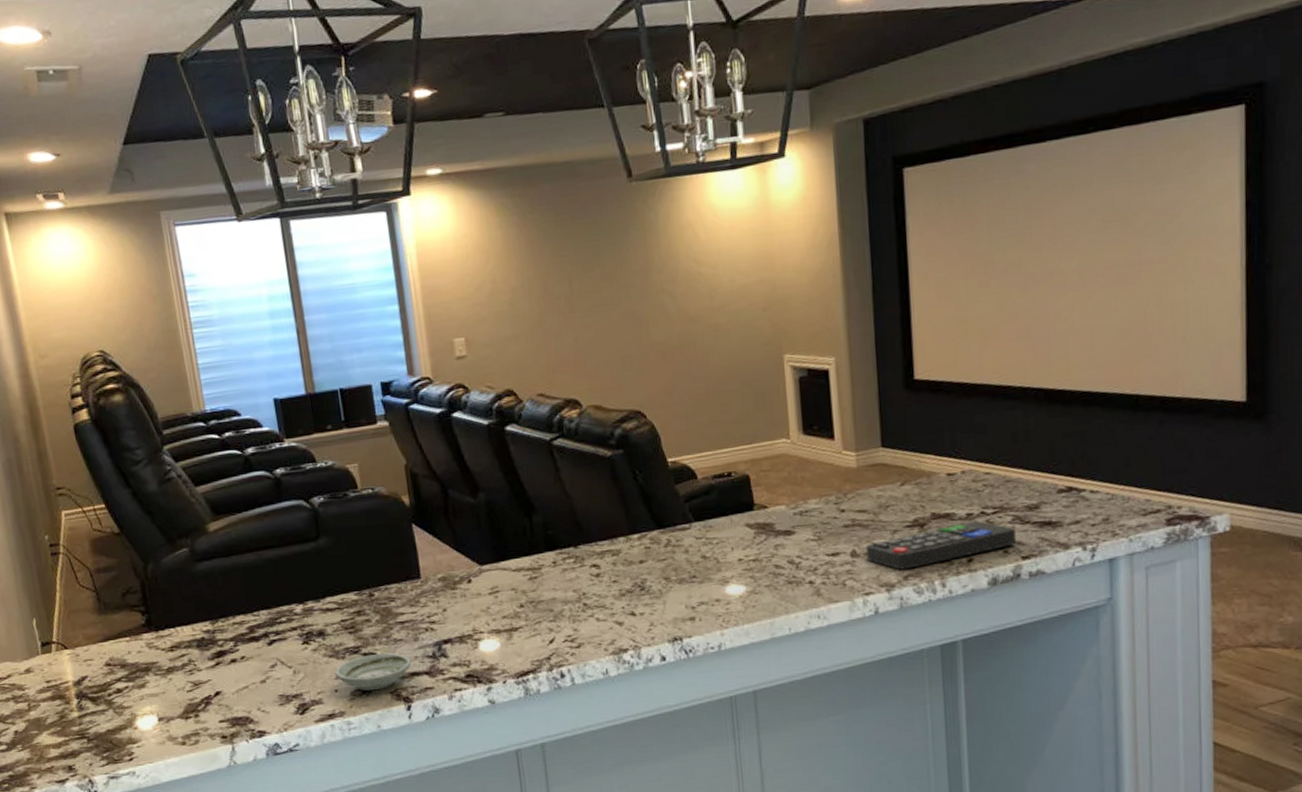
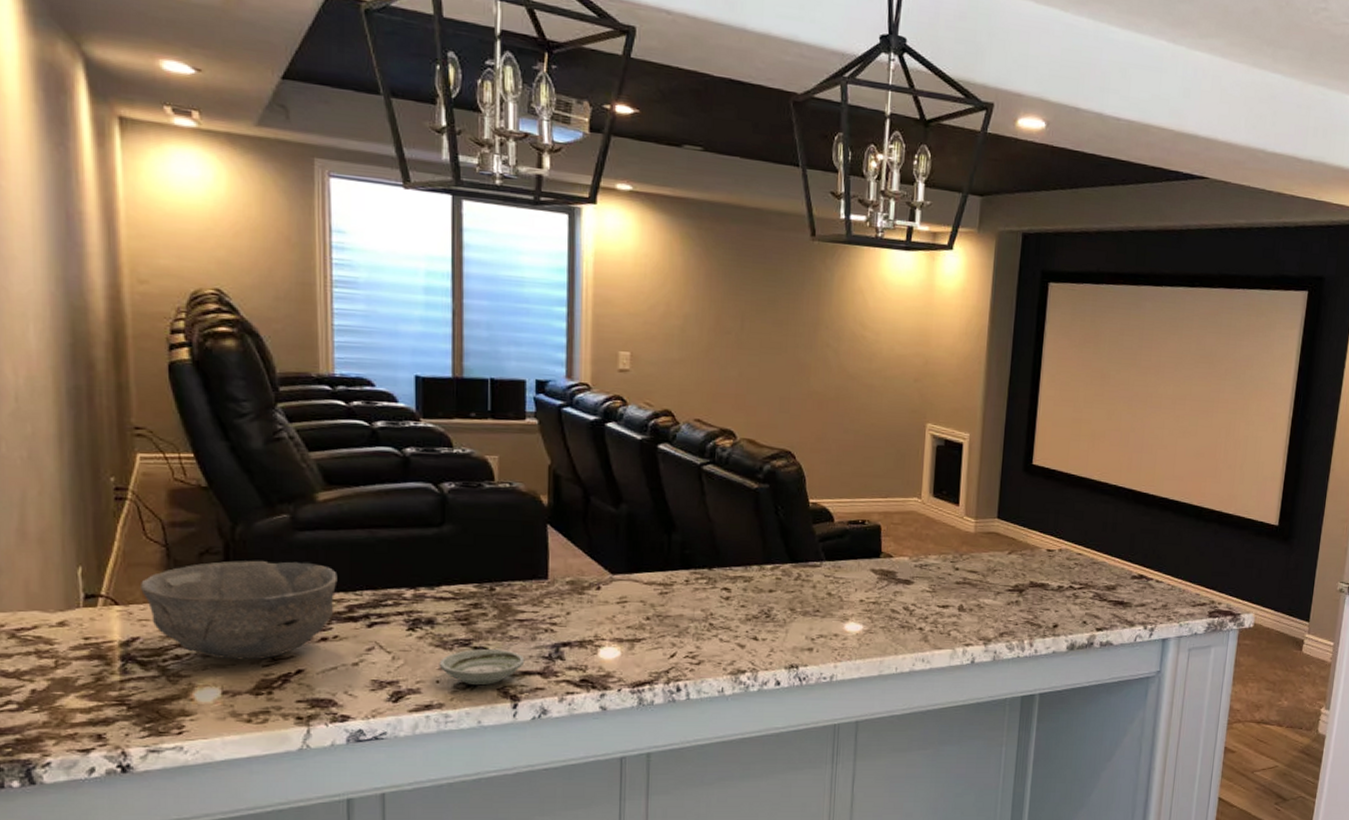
bowl: none [81,590,238,689] -> present [141,560,338,661]
remote control: present [865,521,1017,570] -> none [971,593,1095,628]

